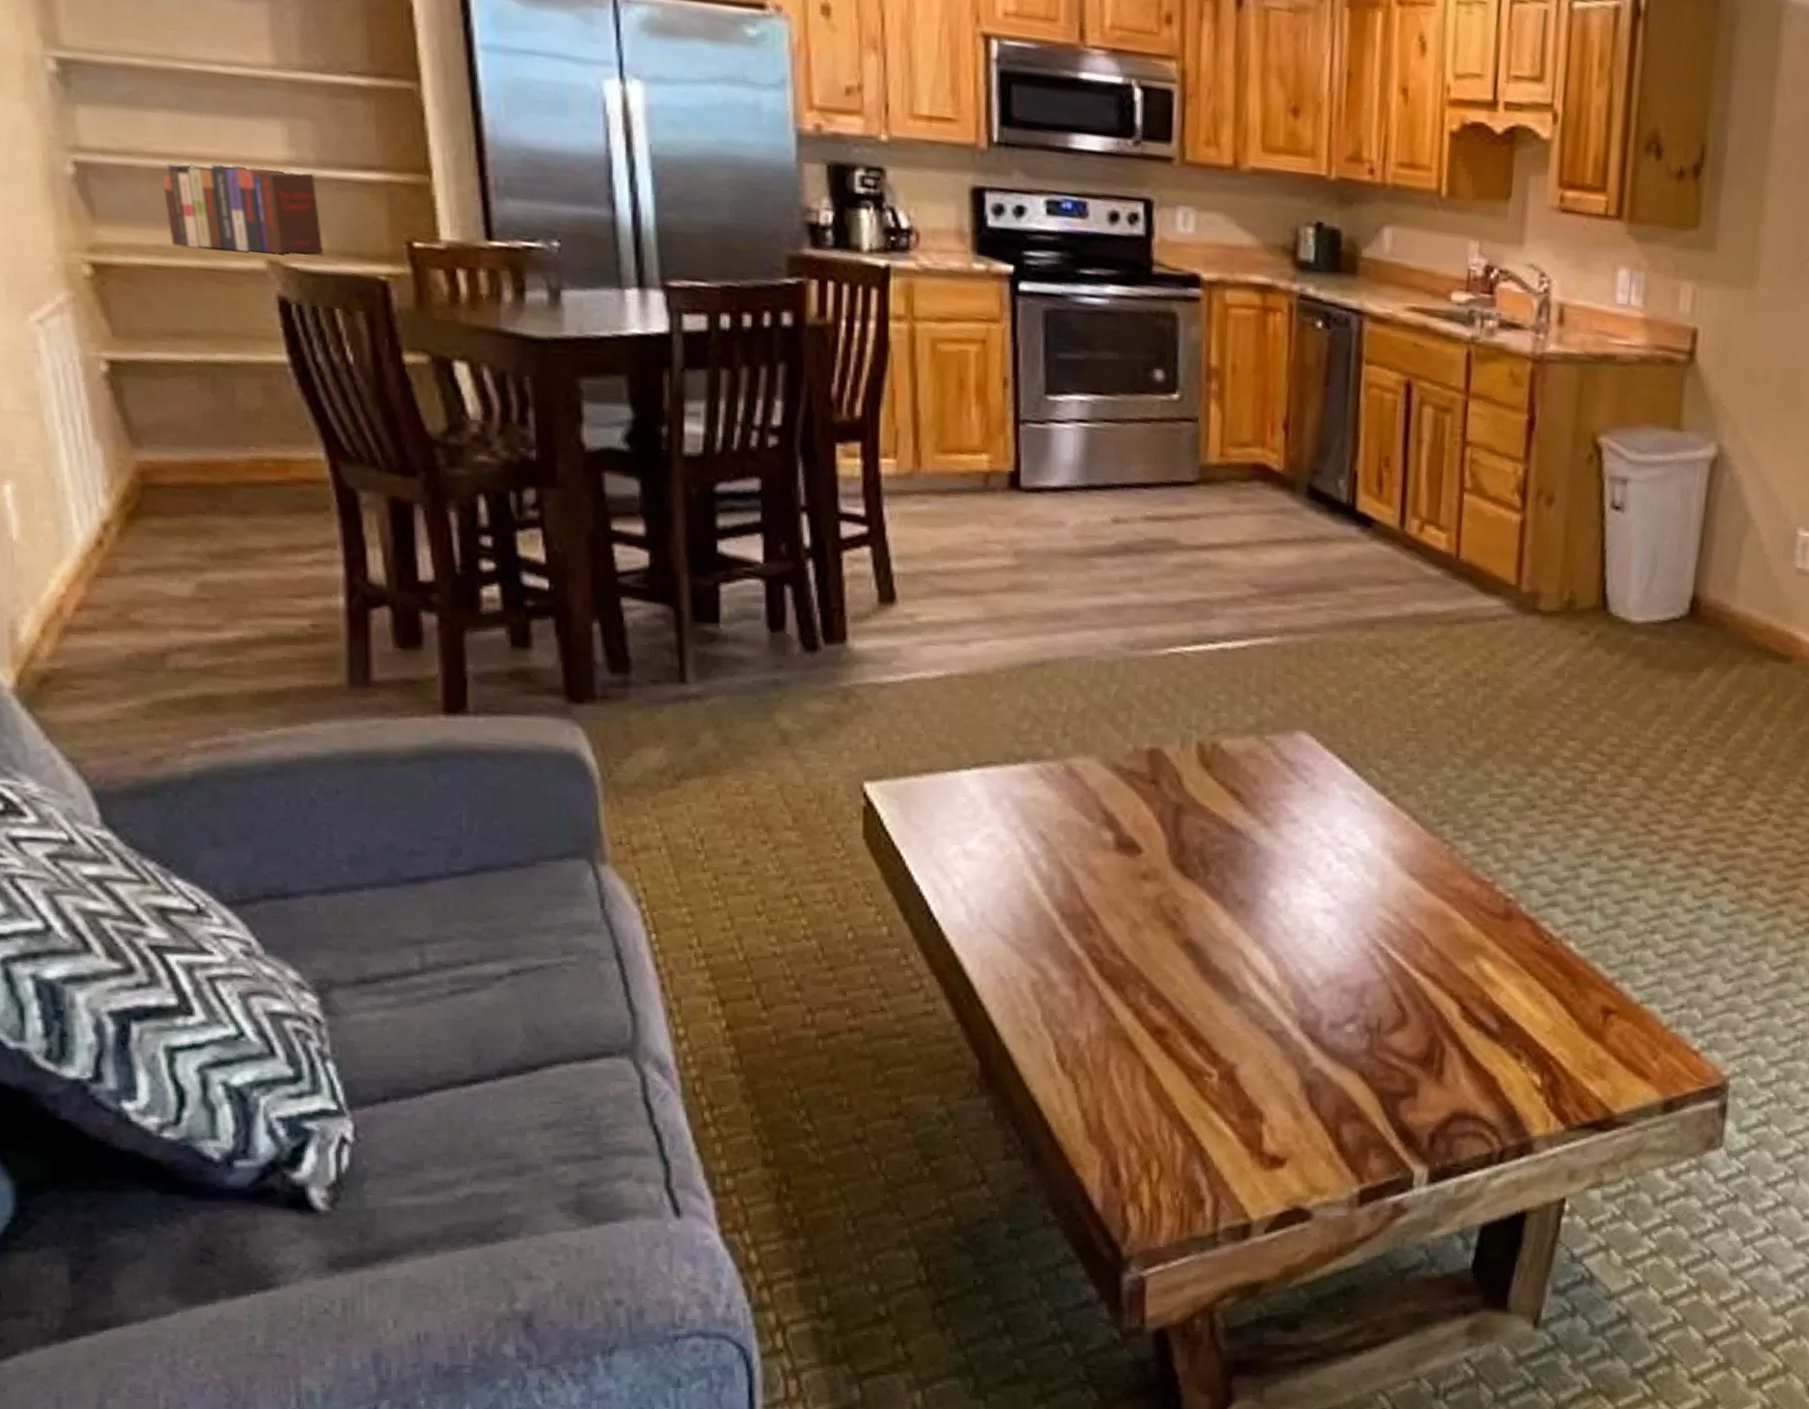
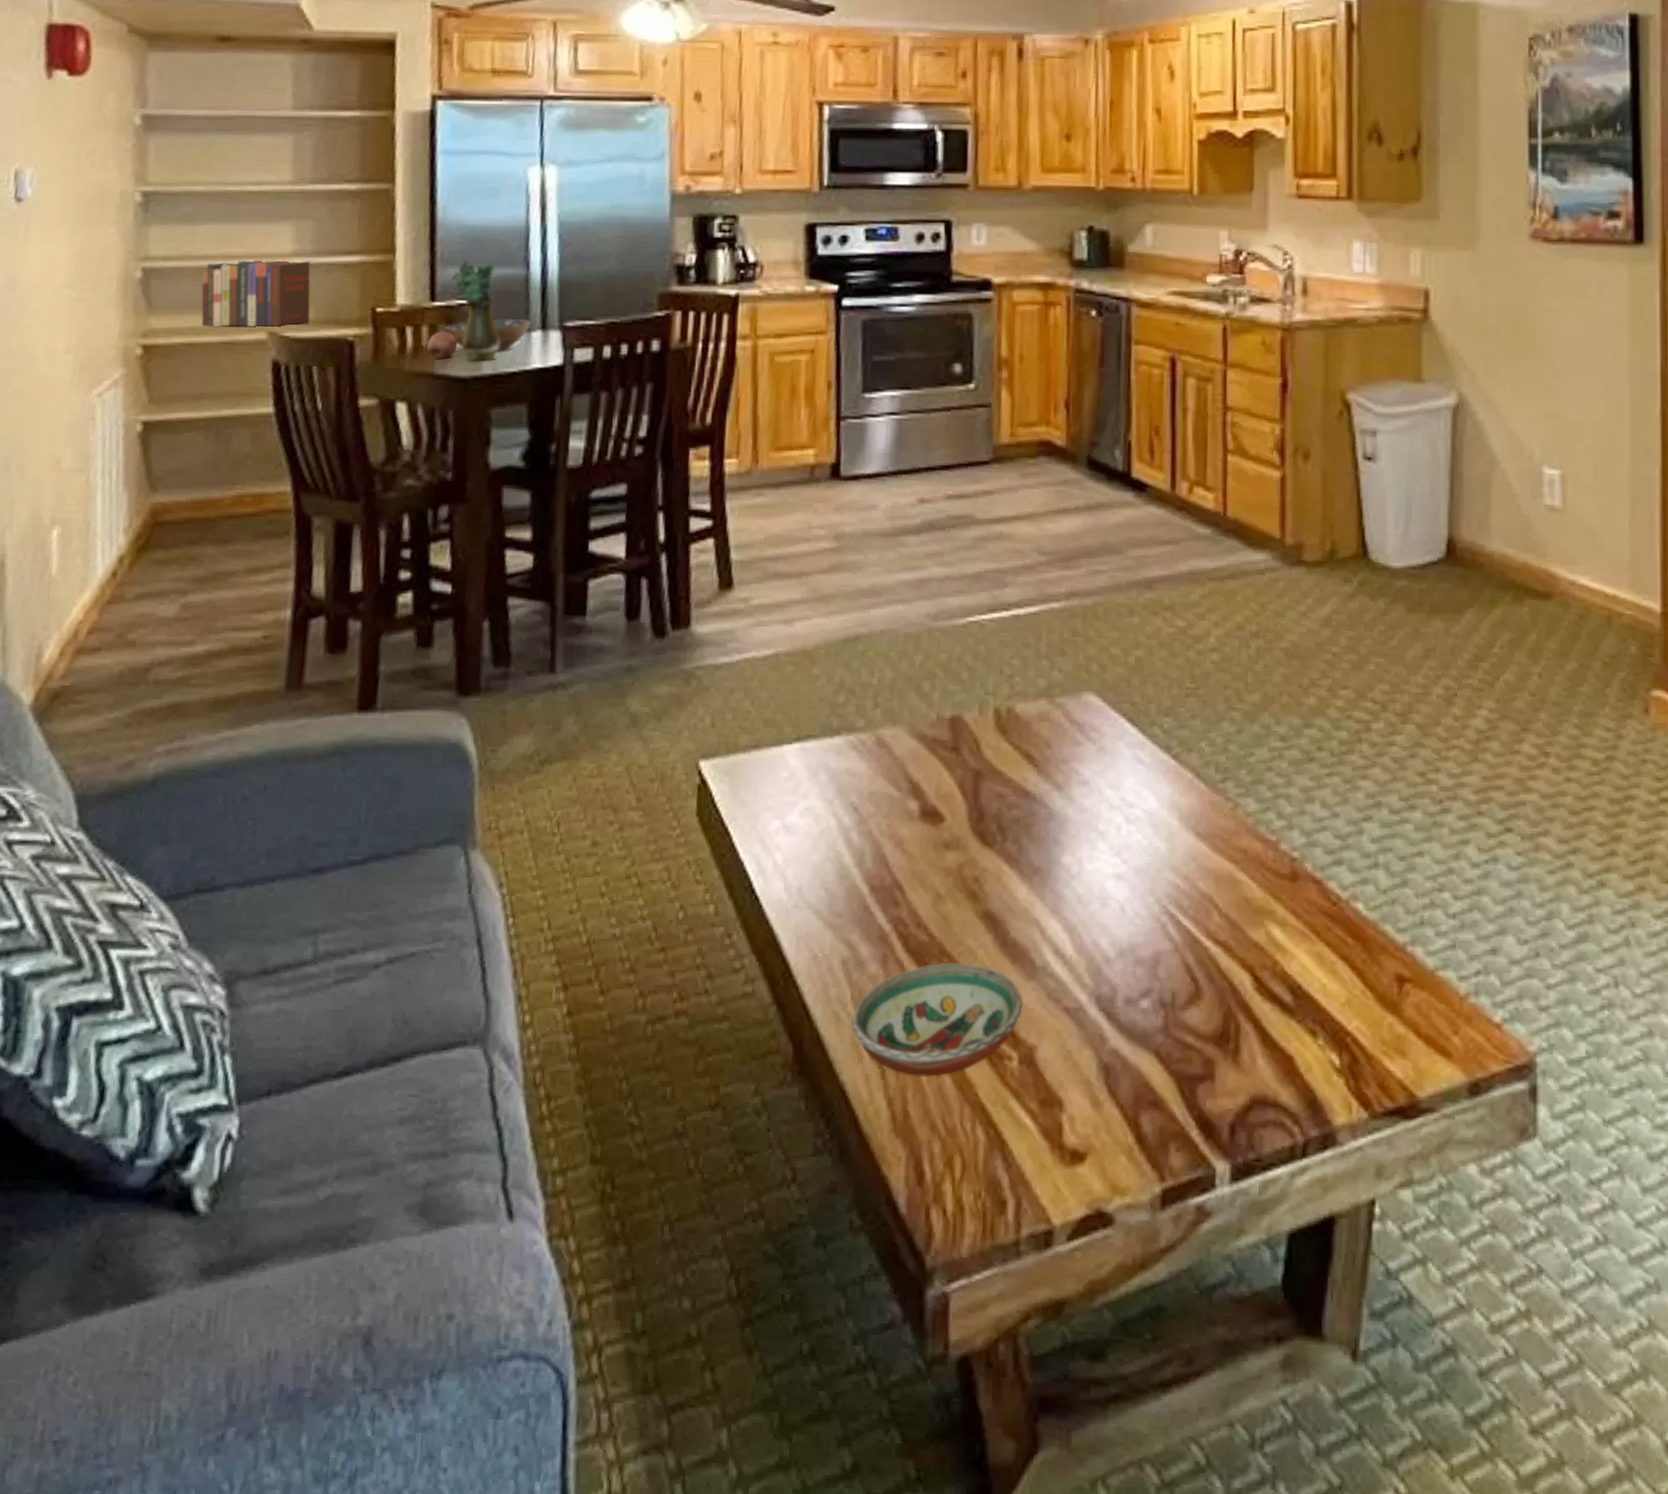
fruit: none [486,278,528,314] -> present [426,331,458,360]
bowl: none [509,268,623,310] -> present [444,318,531,351]
vase: none [512,189,585,323] -> present [451,259,501,363]
decorative bowl: none [1041,987,1225,1091] -> present [851,962,1023,1077]

